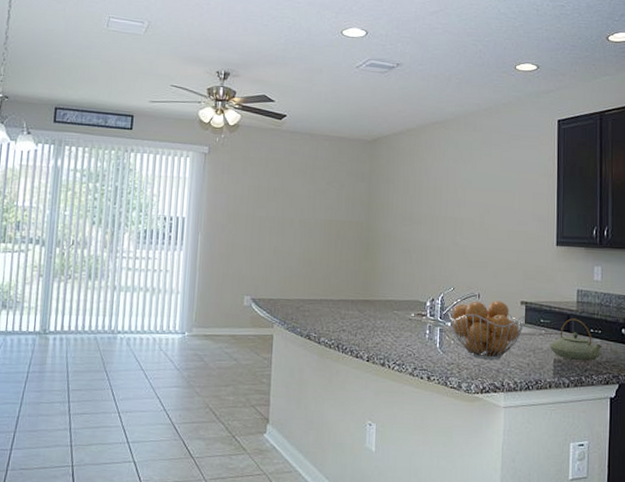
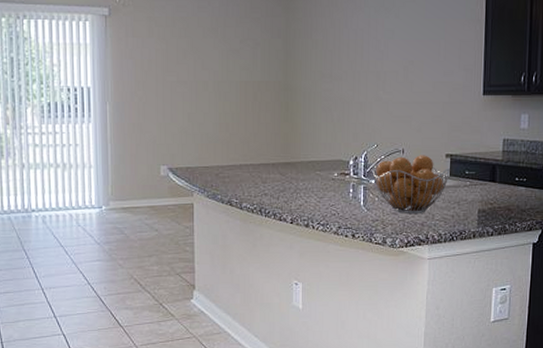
teapot: present [550,318,603,362] -> none [474,168,527,210]

